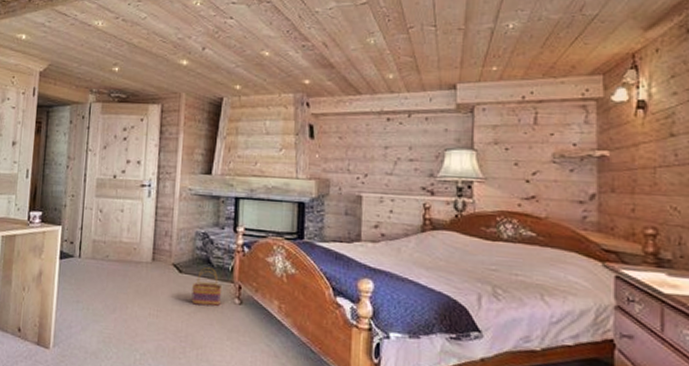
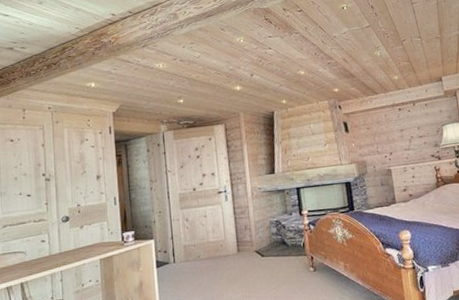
basket: present [191,267,223,306] -> none [274,247,299,280]

